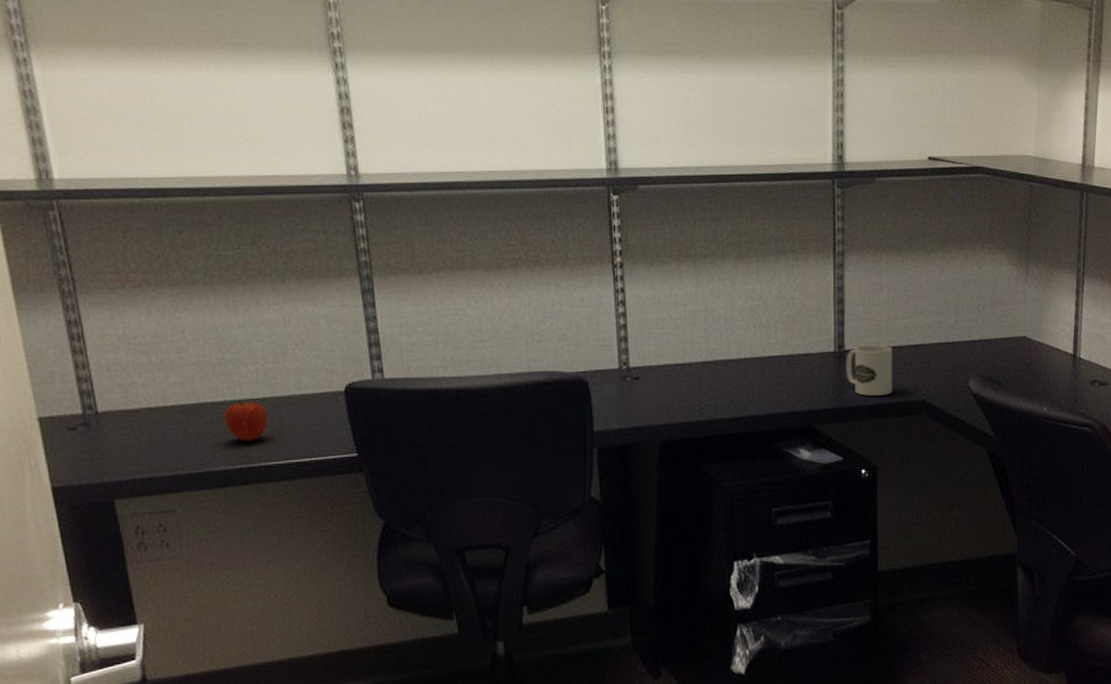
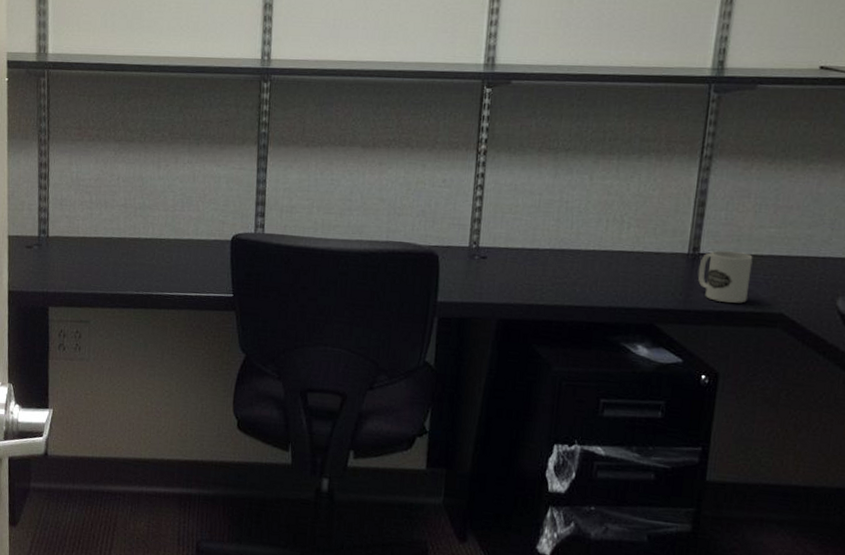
fruit: present [223,400,268,442] -> none [136,239,169,274]

